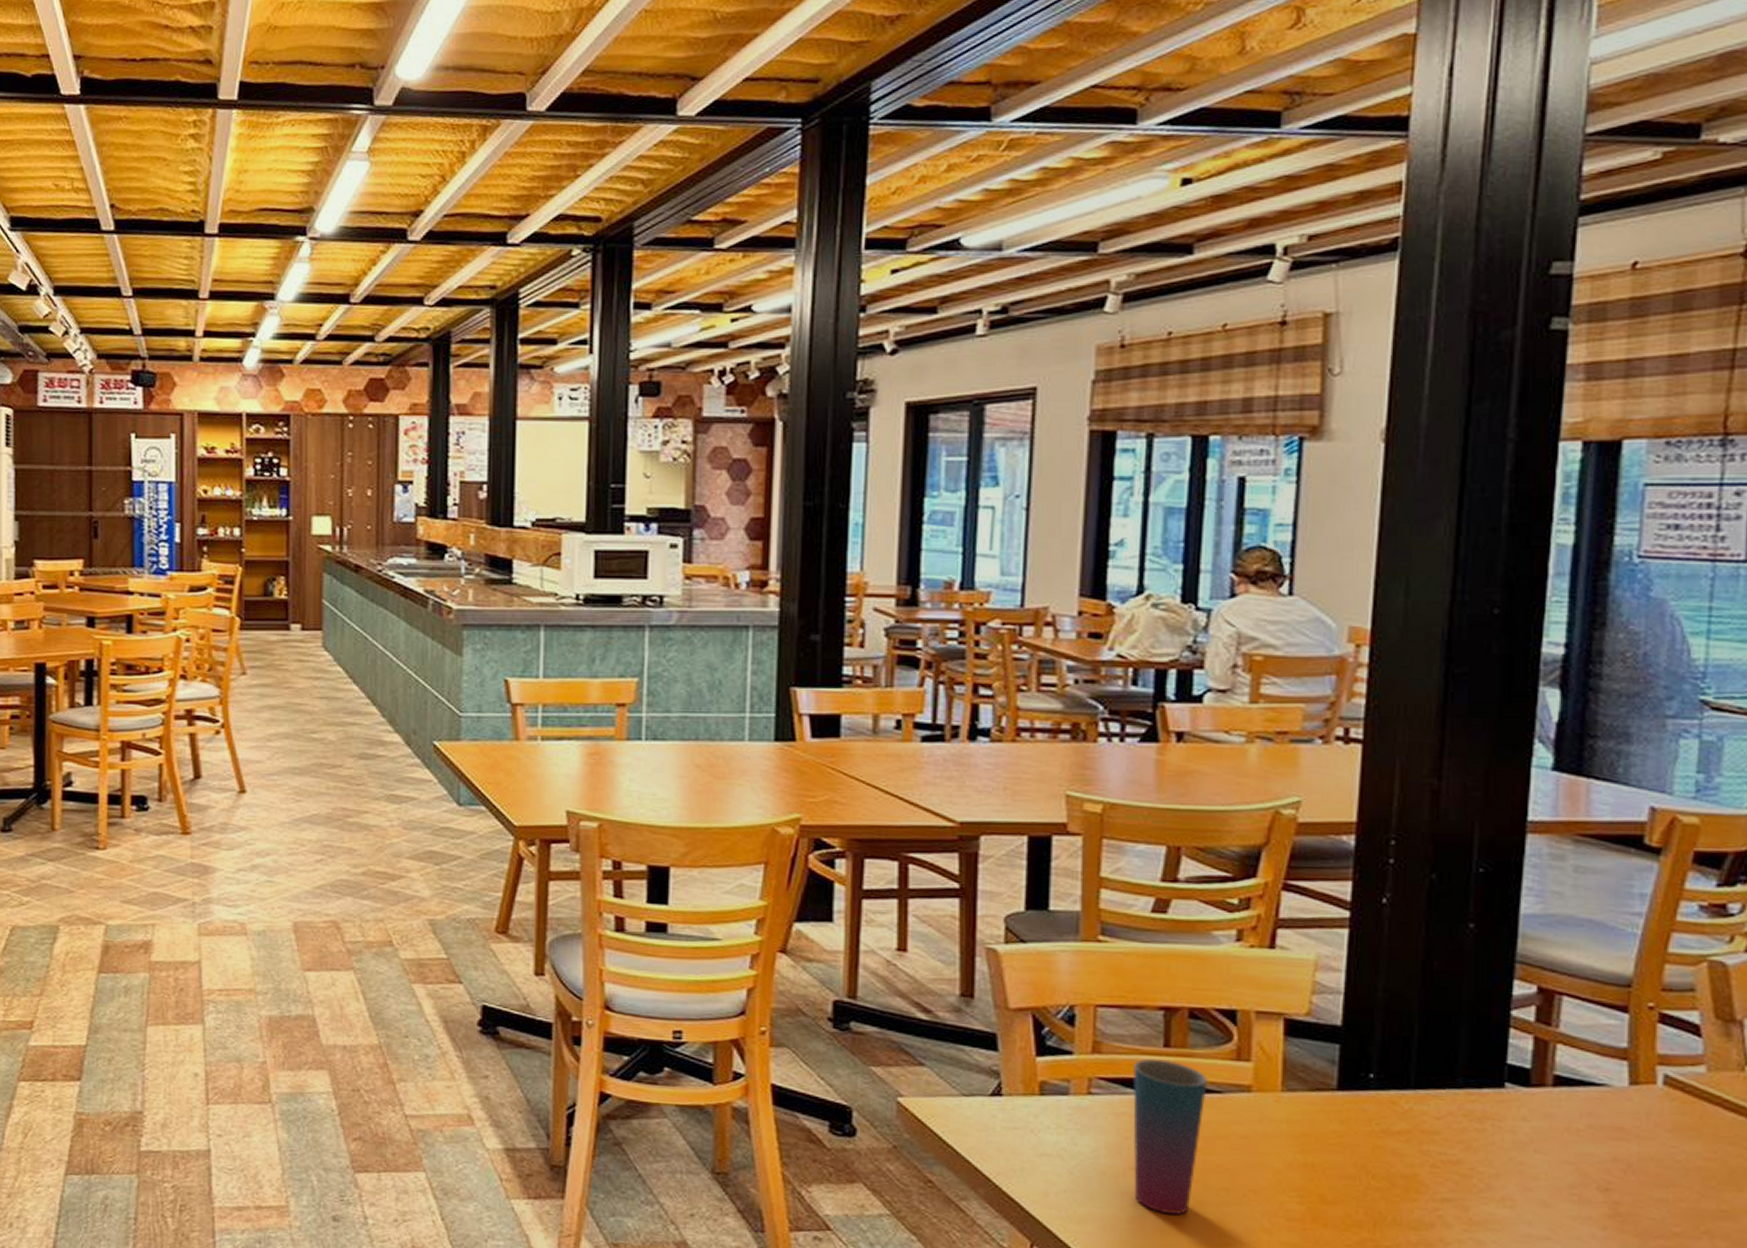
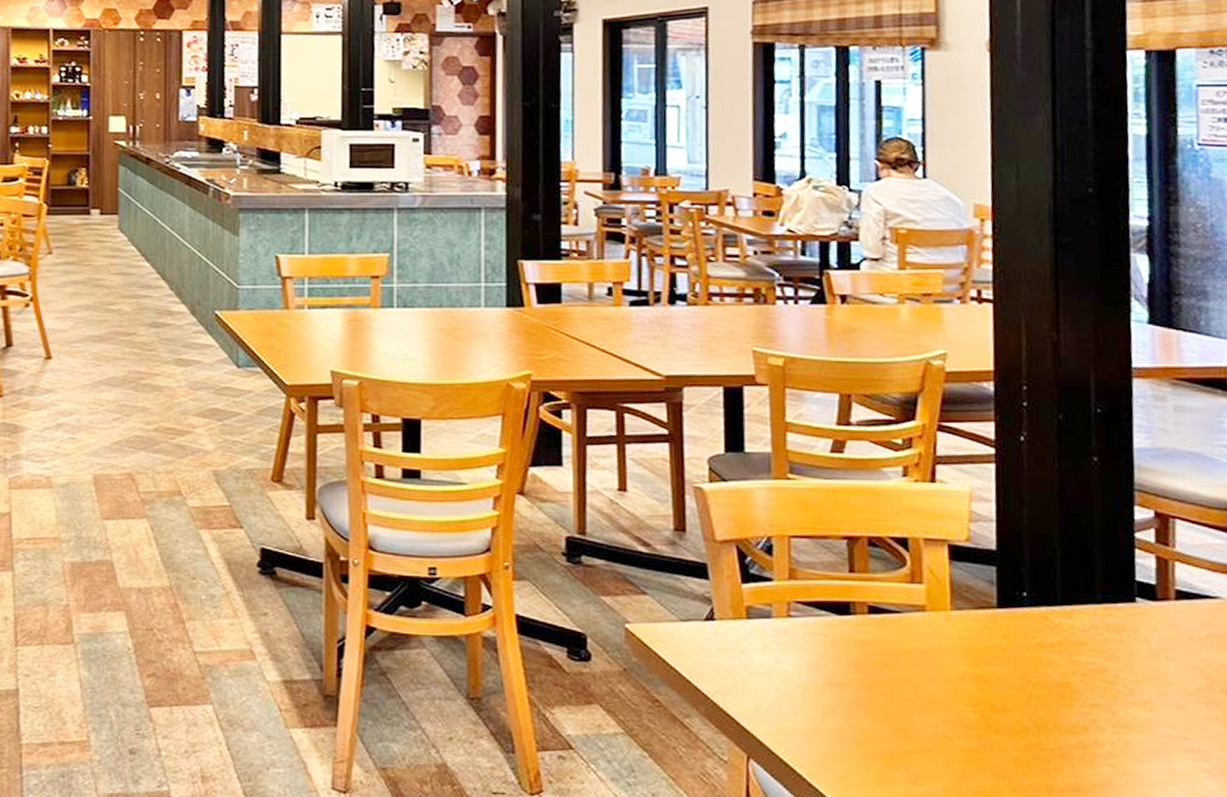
cup: present [1132,1058,1207,1215] -> none [825,583,888,726]

